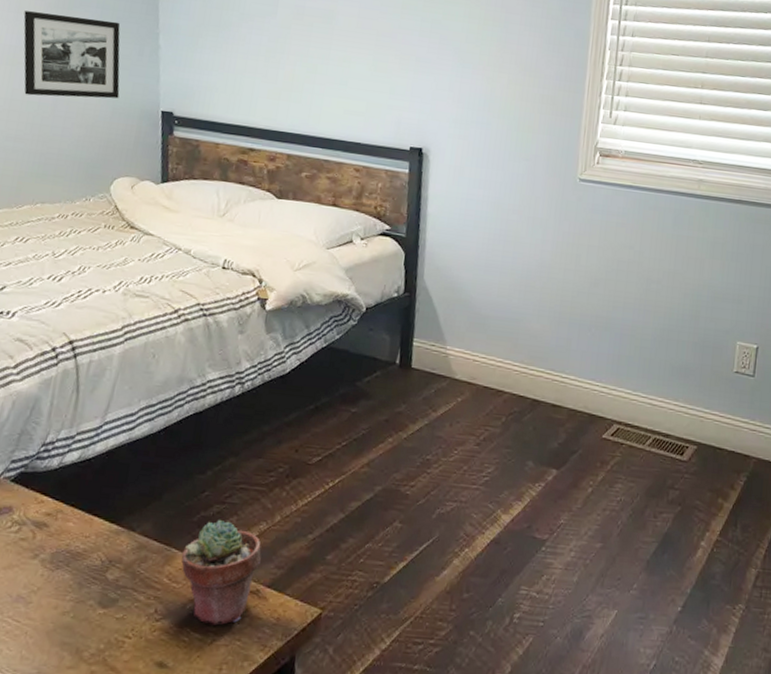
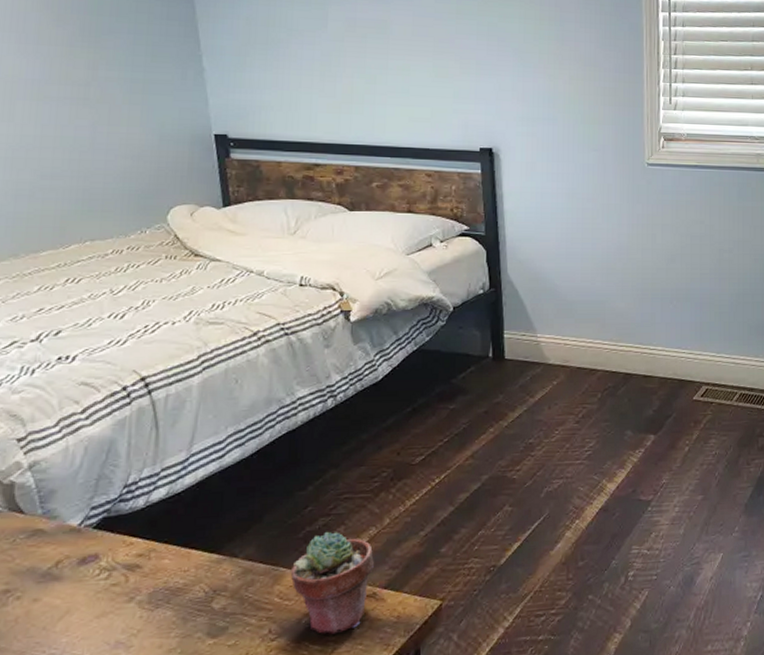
picture frame: present [23,11,121,99] -> none [44,42,166,130]

